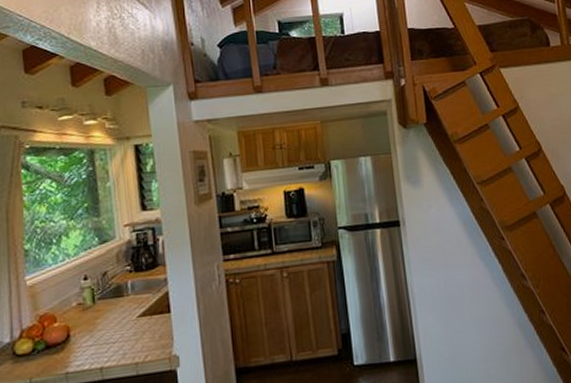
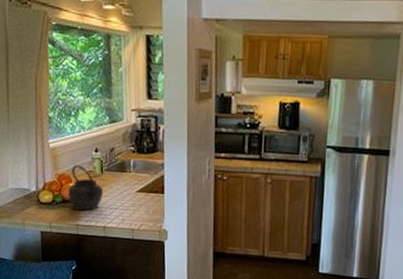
kettle: none [52,299,97,355] -> present [68,165,103,211]

